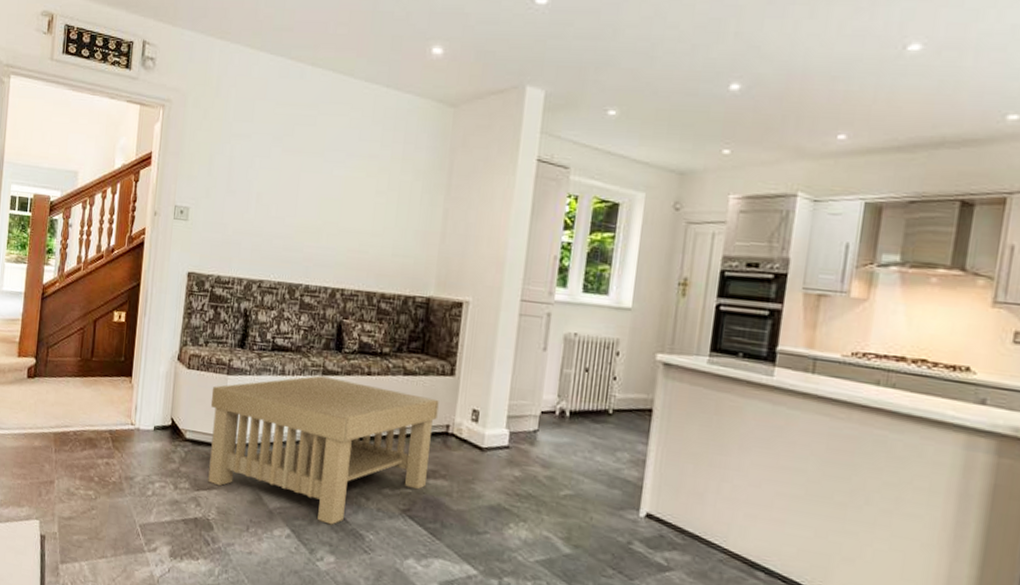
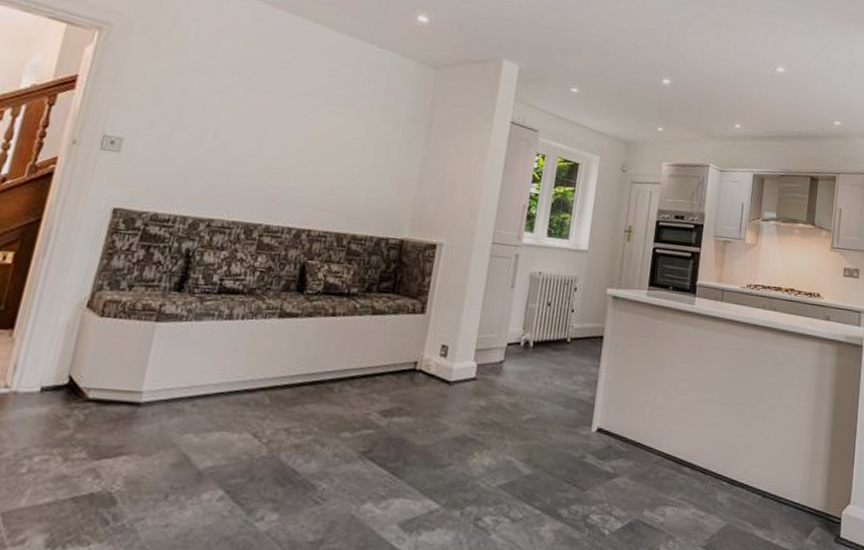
coffee table: present [208,375,439,525] -> none [115,318,408,479]

